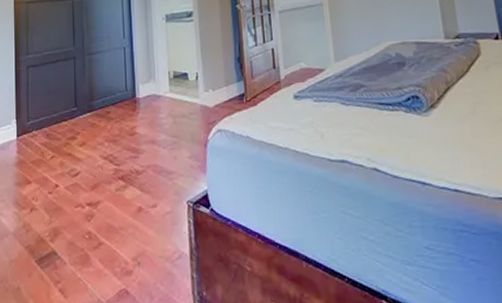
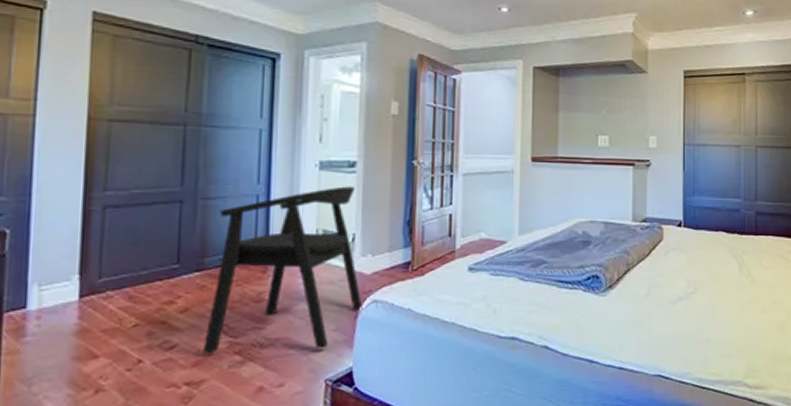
armchair: none [97,32,210,180] -> present [202,186,363,354]

